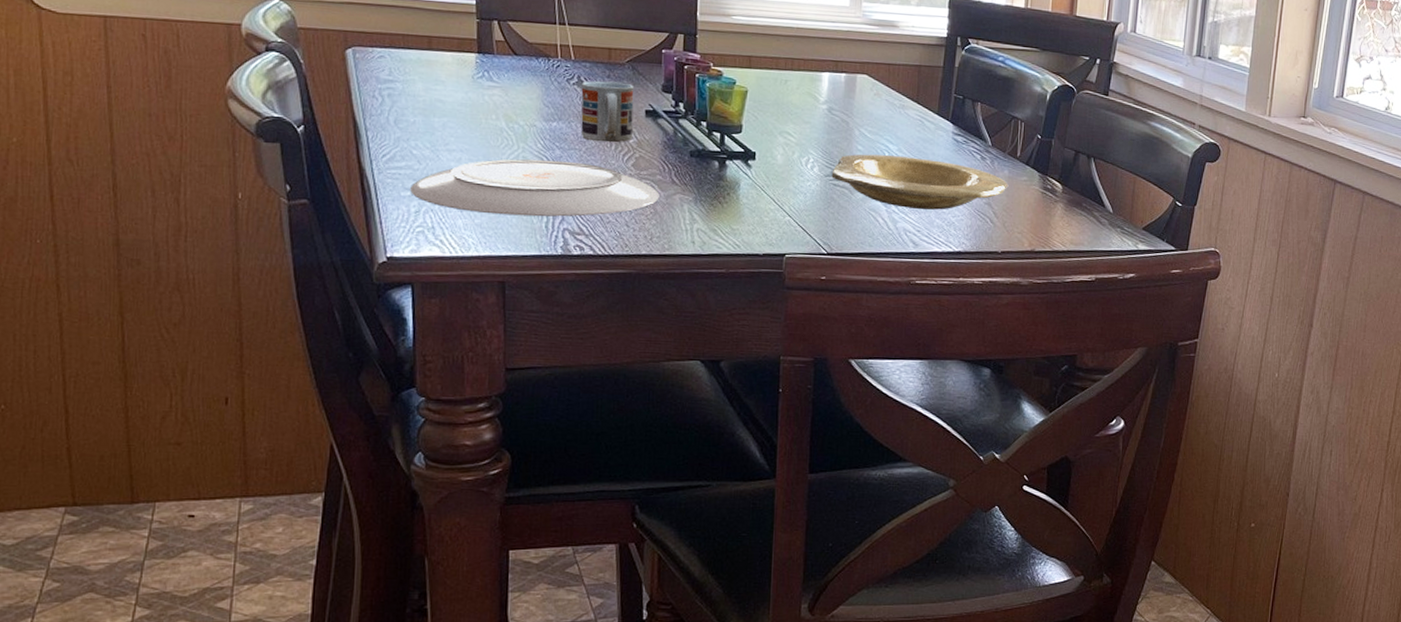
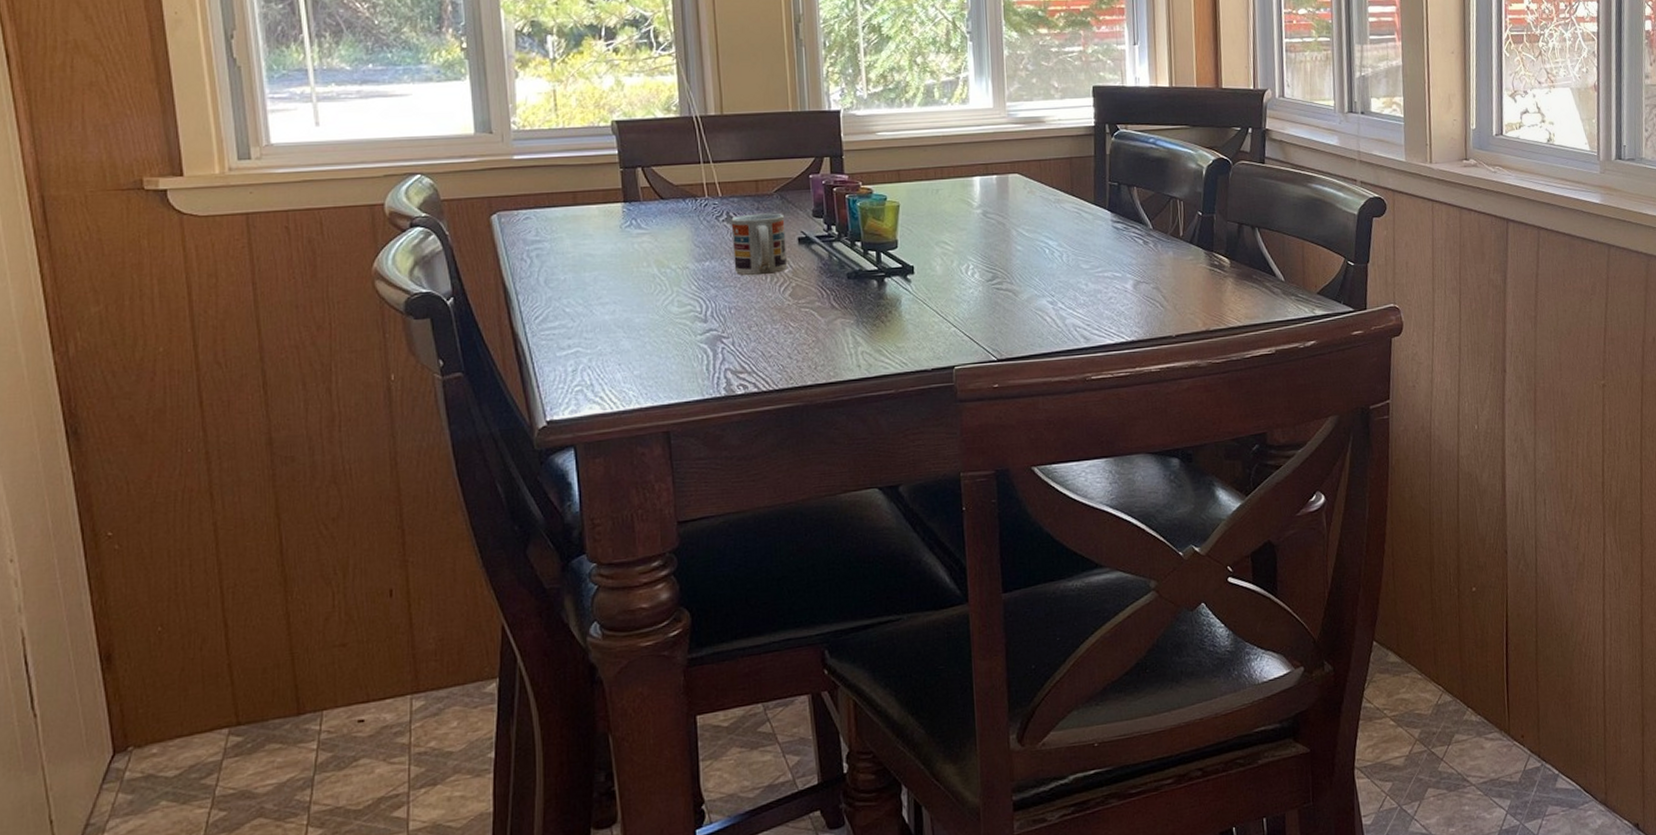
plate: present [410,159,660,217] -> none [566,299,820,364]
plate: present [831,154,1009,210] -> none [993,250,1175,303]

